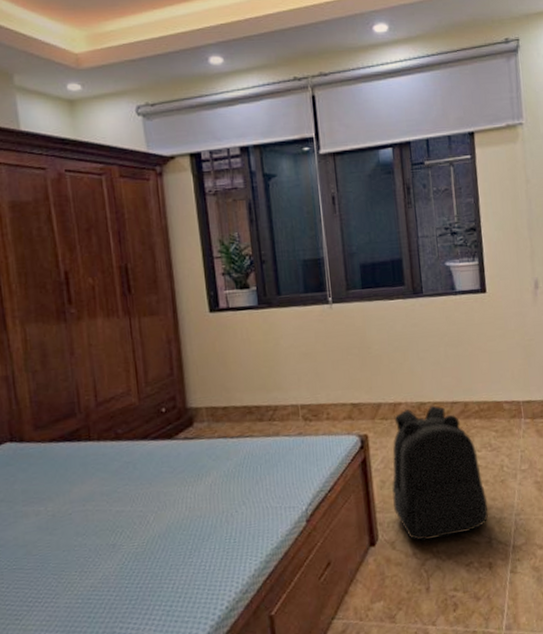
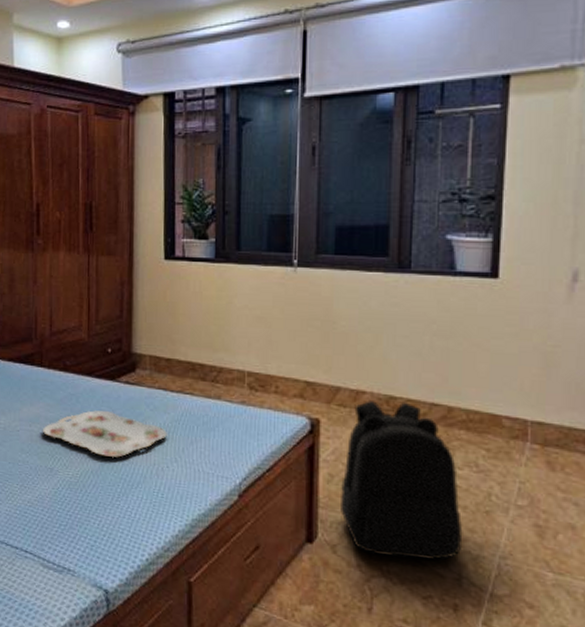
serving tray: none [98,470,232,518] -> present [42,410,167,458]

